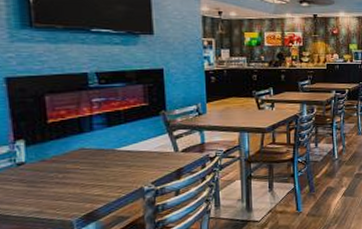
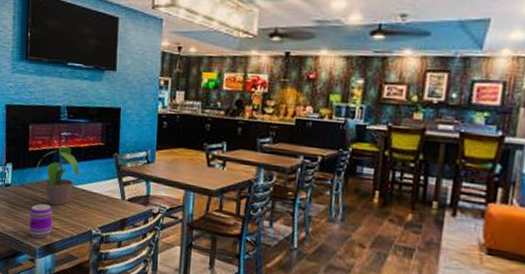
beverage can: none [58,174,92,211] -> present [29,203,53,239]
potted plant: none [61,112,121,174] -> present [36,146,80,206]

